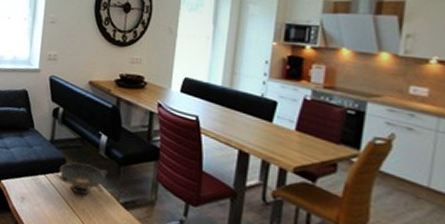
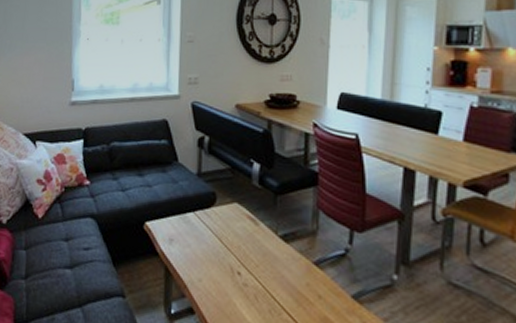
decorative bowl: present [55,162,108,196] -> none [205,196,263,232]

